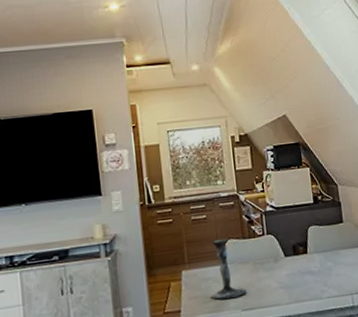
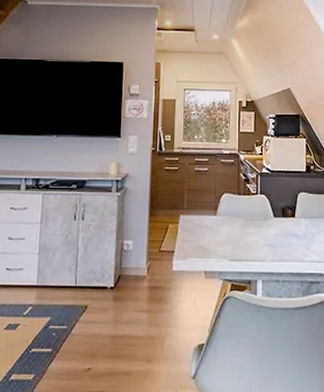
candle holder: present [211,238,247,300] -> none [202,191,235,247]

